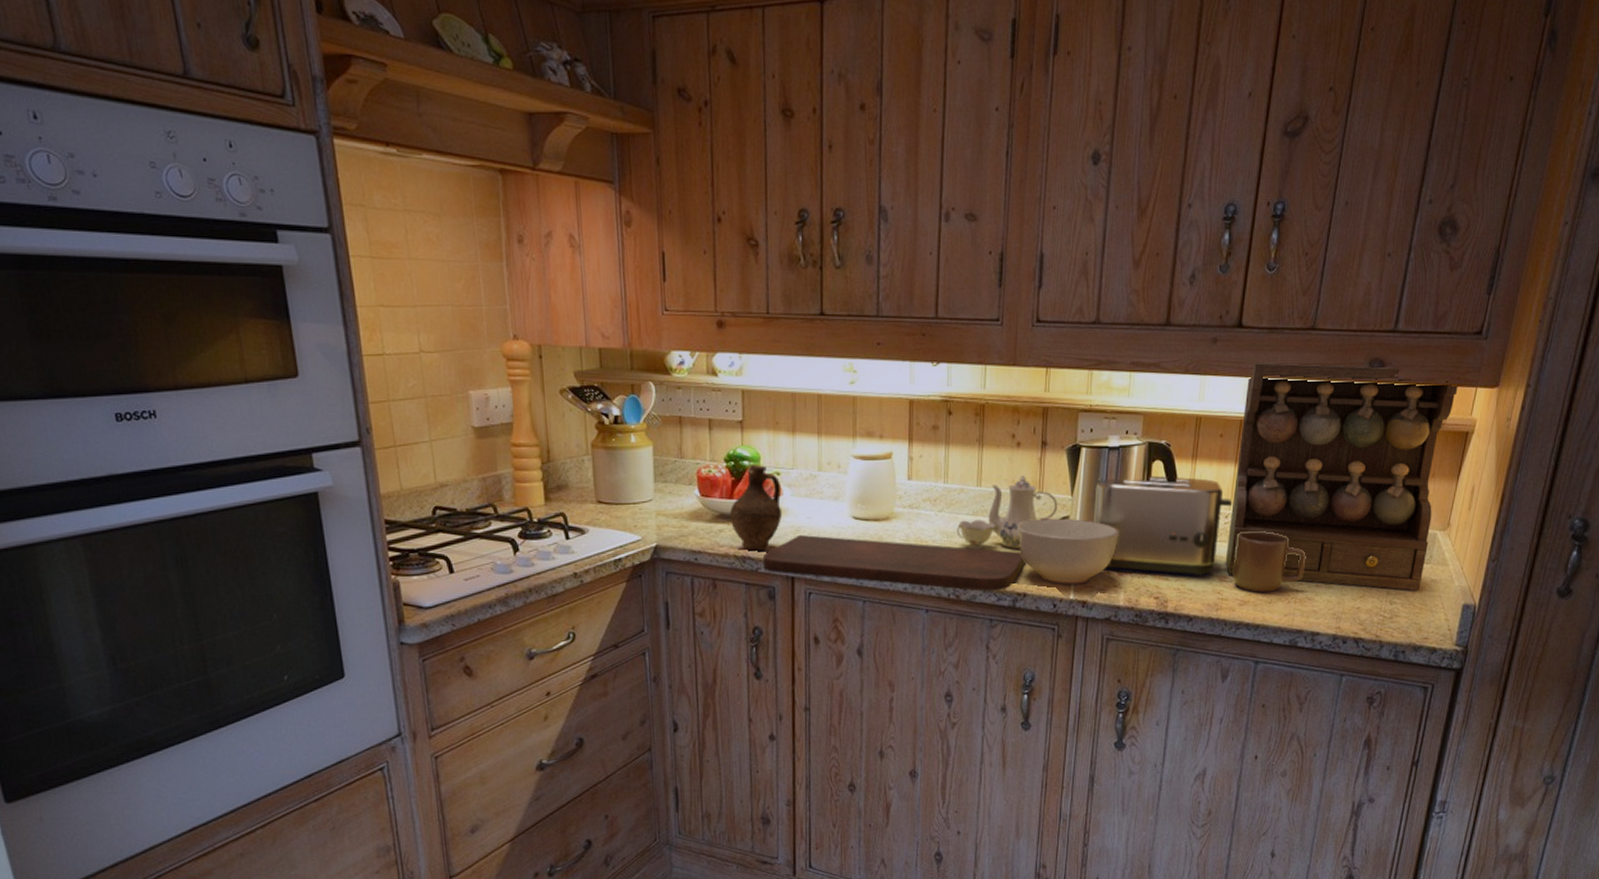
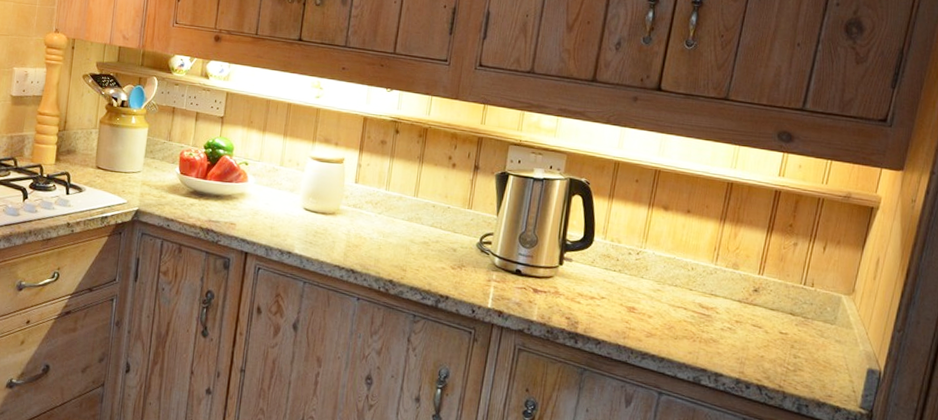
ceramic jug: present [729,465,782,551] -> none [201,154,248,226]
cutting board: present [762,534,1026,592] -> none [222,216,451,291]
tea set: present [957,475,1058,550] -> none [392,192,484,257]
bowl: present [1018,518,1119,584] -> none [446,231,538,295]
toaster: present [1093,475,1233,576] -> none [514,202,645,304]
spice rack: present [1225,360,1458,591] -> none [634,122,863,349]
mug: present [1233,530,1306,592] -> none [641,268,713,329]

